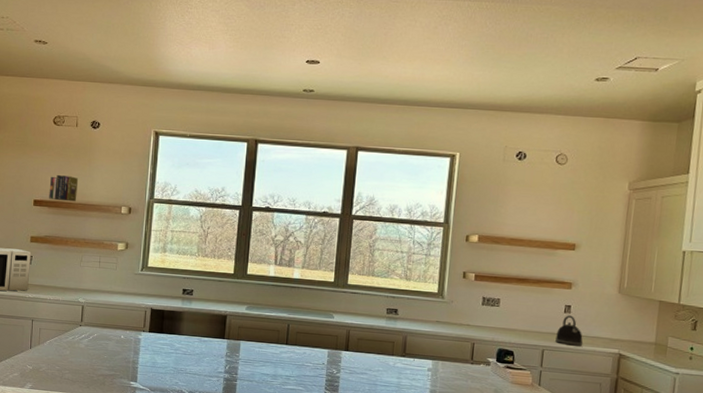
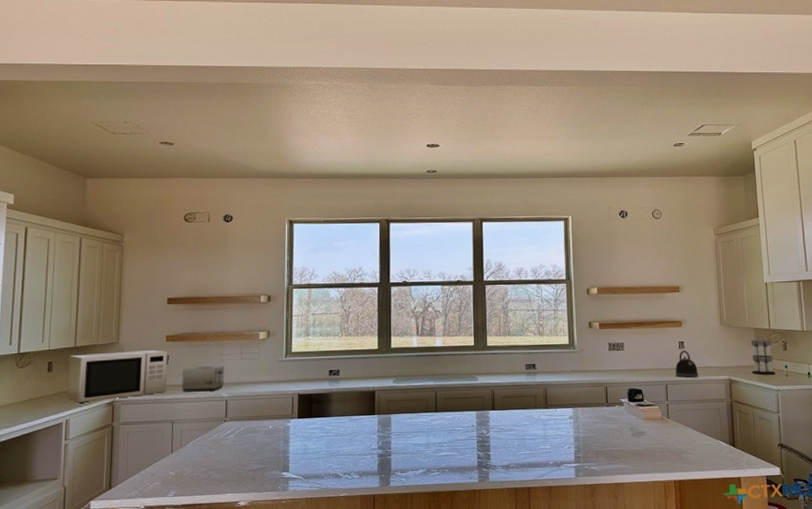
toaster: none [43,269,83,295] -> present [182,365,225,392]
books: present [49,174,79,202] -> none [183,270,214,296]
spice rack: none [647,308,679,356] -> present [750,334,776,375]

